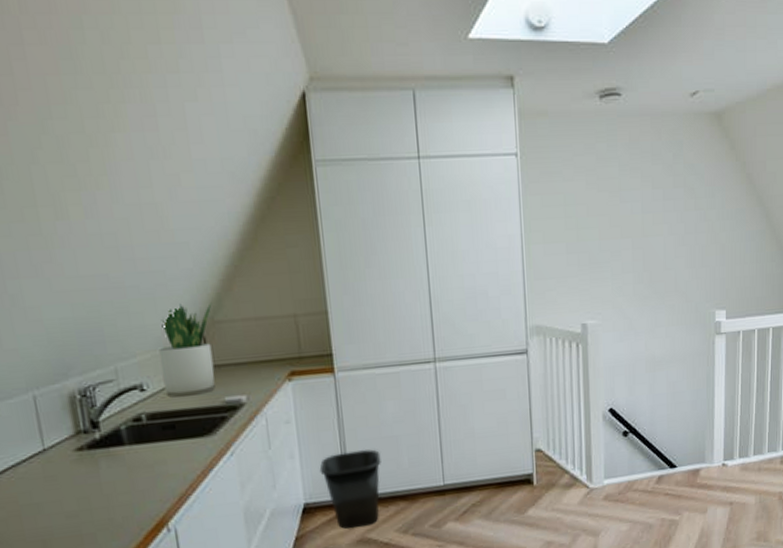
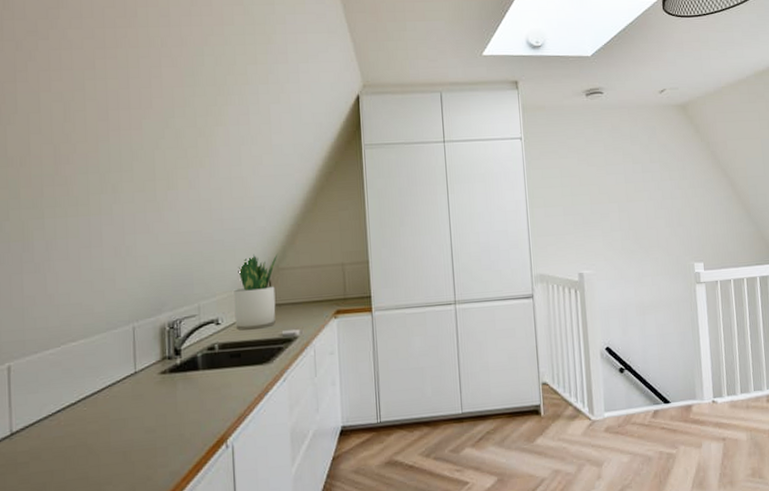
waste bin: present [319,449,381,529] -> none [356,379,408,451]

